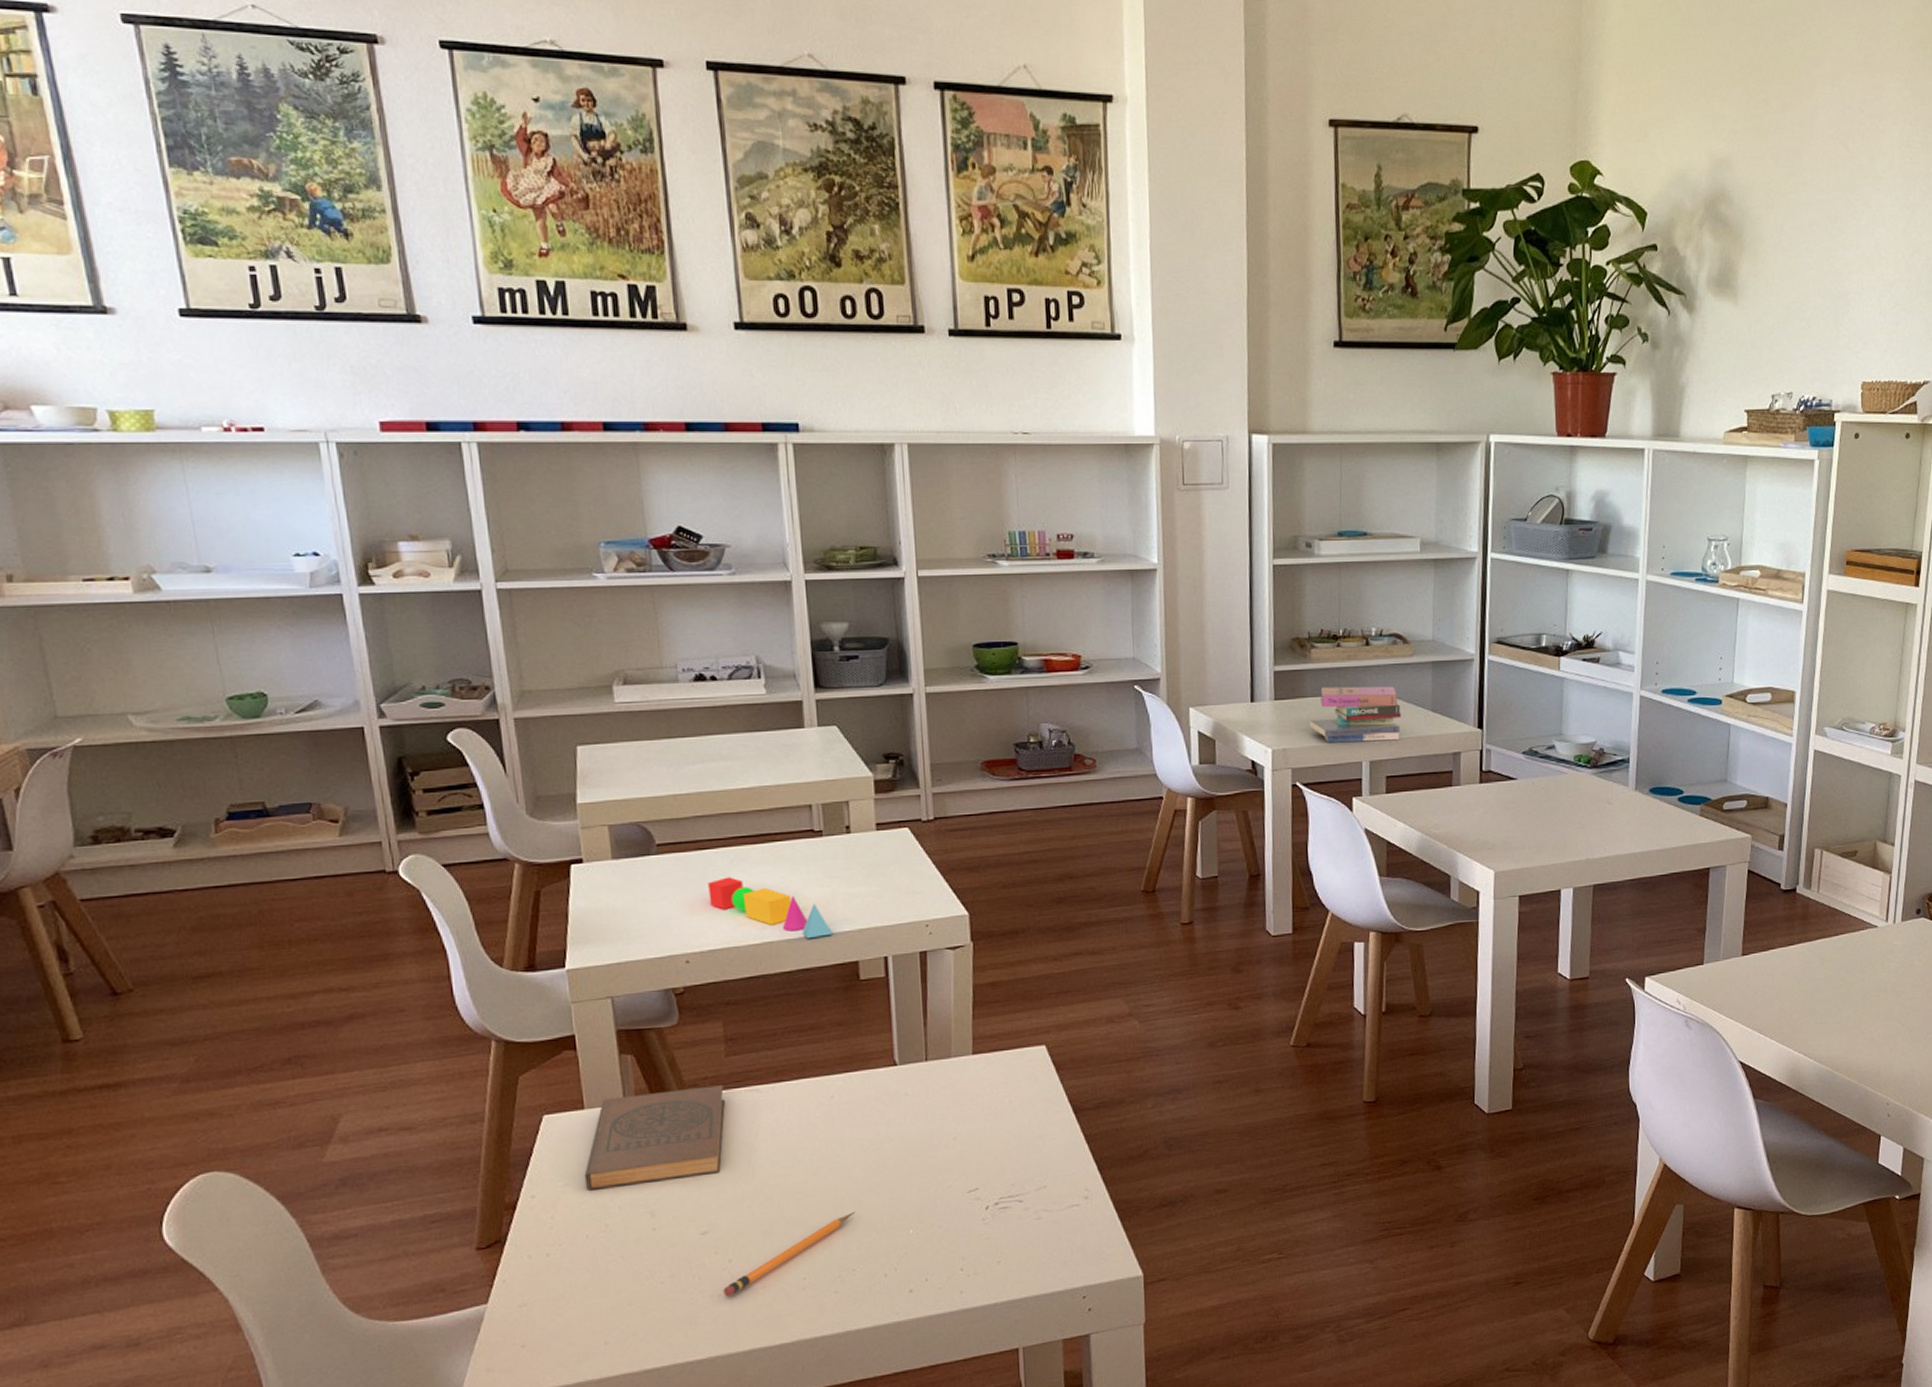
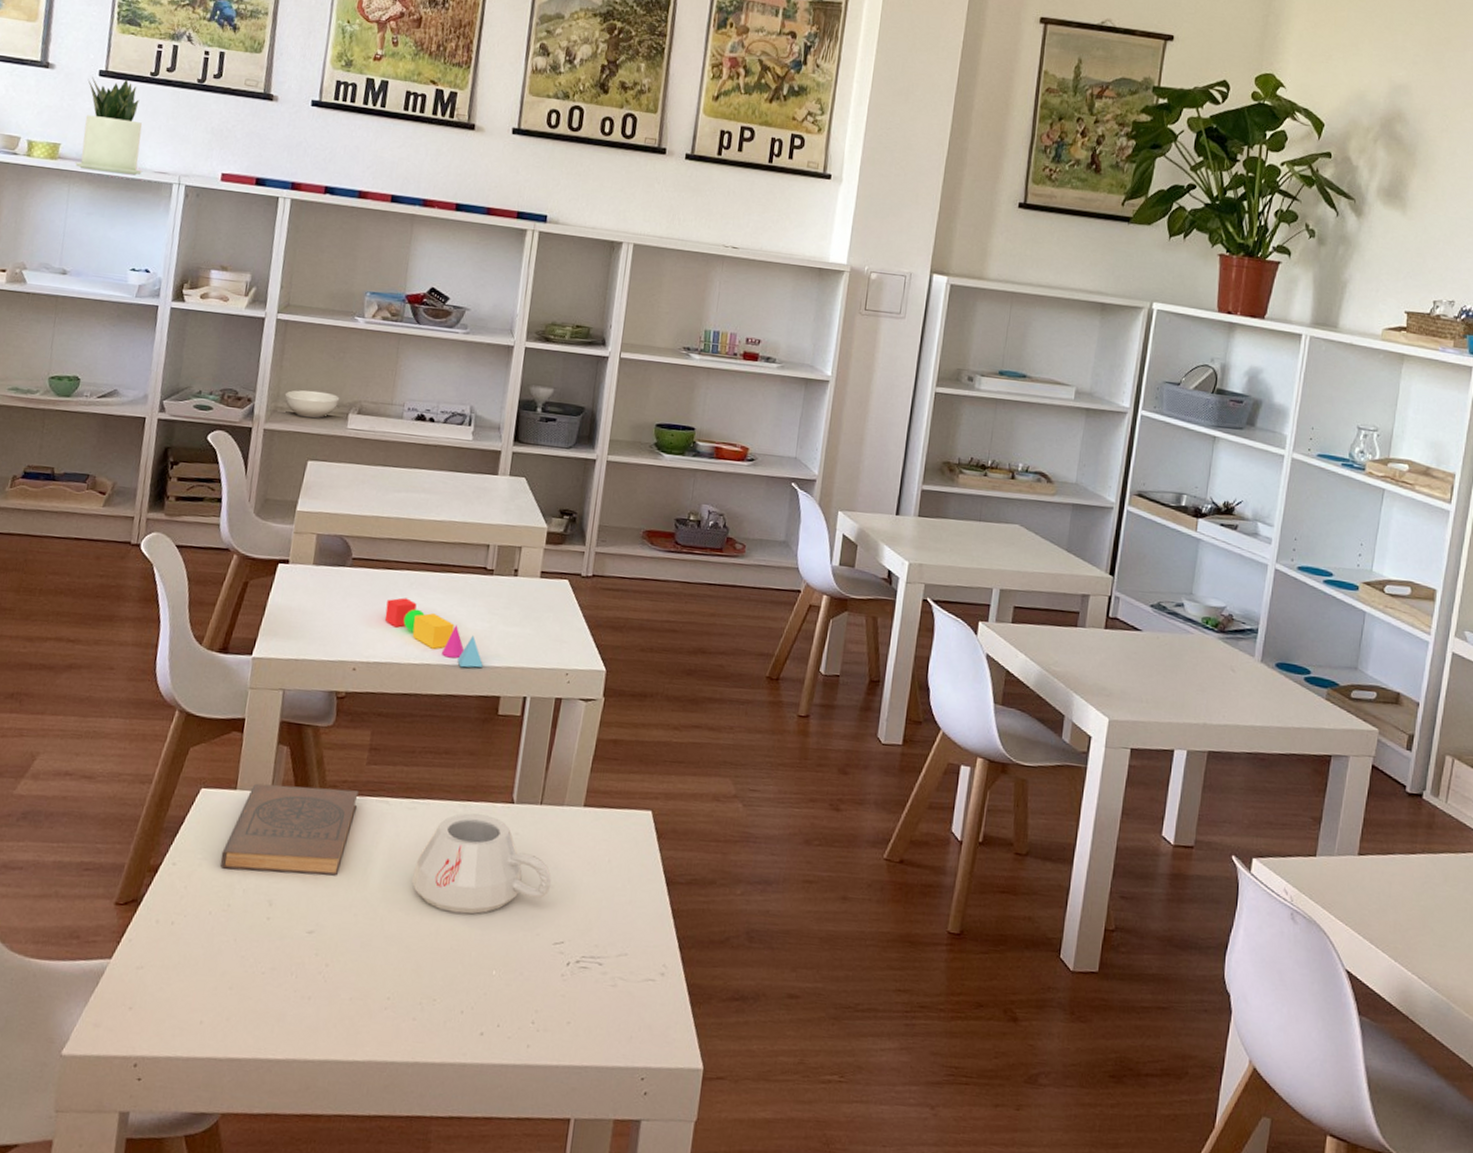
planter: none [166,317,275,439] -> present [75,76,143,176]
bowl: none [529,665,598,698] -> present [284,390,340,419]
pencil: present [723,1211,856,1297] -> none [314,940,448,1001]
cup: none [802,1082,954,1184] -> present [412,813,552,915]
books: present [1309,686,1402,742] -> none [947,511,1037,574]

